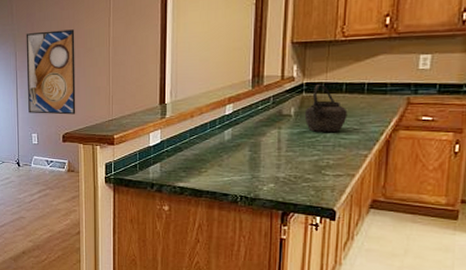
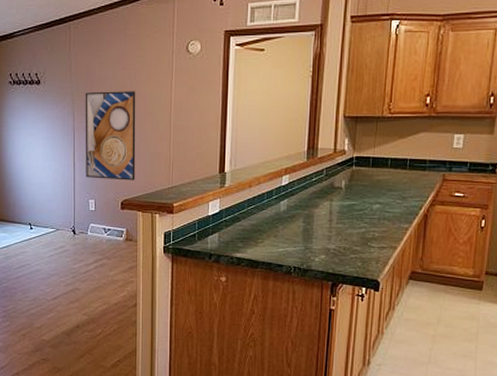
kettle: present [304,84,348,132] -> none [353,159,392,205]

